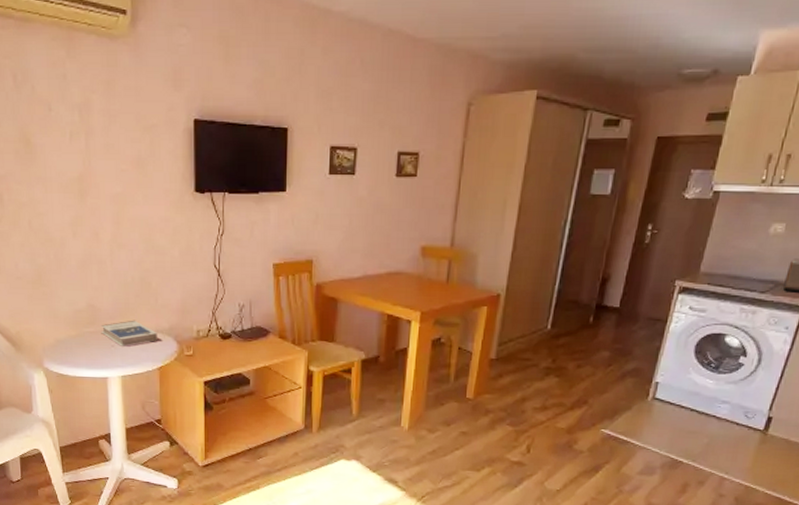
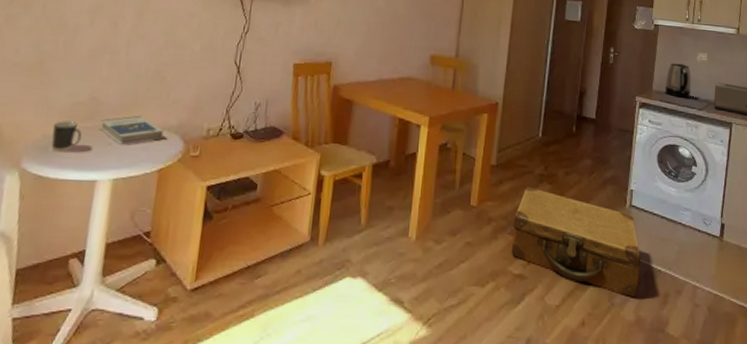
mug: none [62,327,87,354] -> present [51,121,82,152]
suitcase: none [510,380,661,486] -> present [512,187,641,298]
kettle: none [715,238,758,280] -> present [664,63,692,98]

